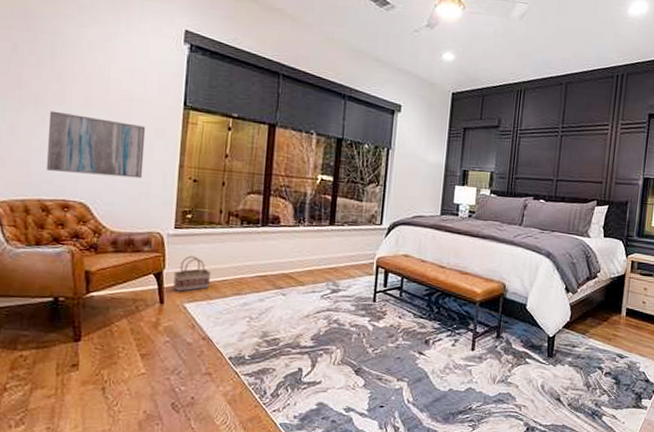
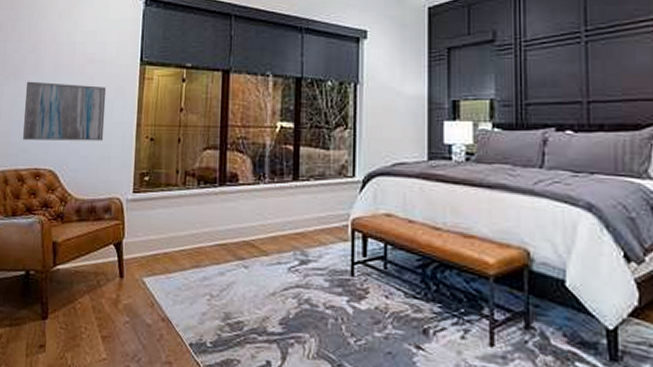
basket: present [173,255,212,293] -> none [132,222,170,265]

